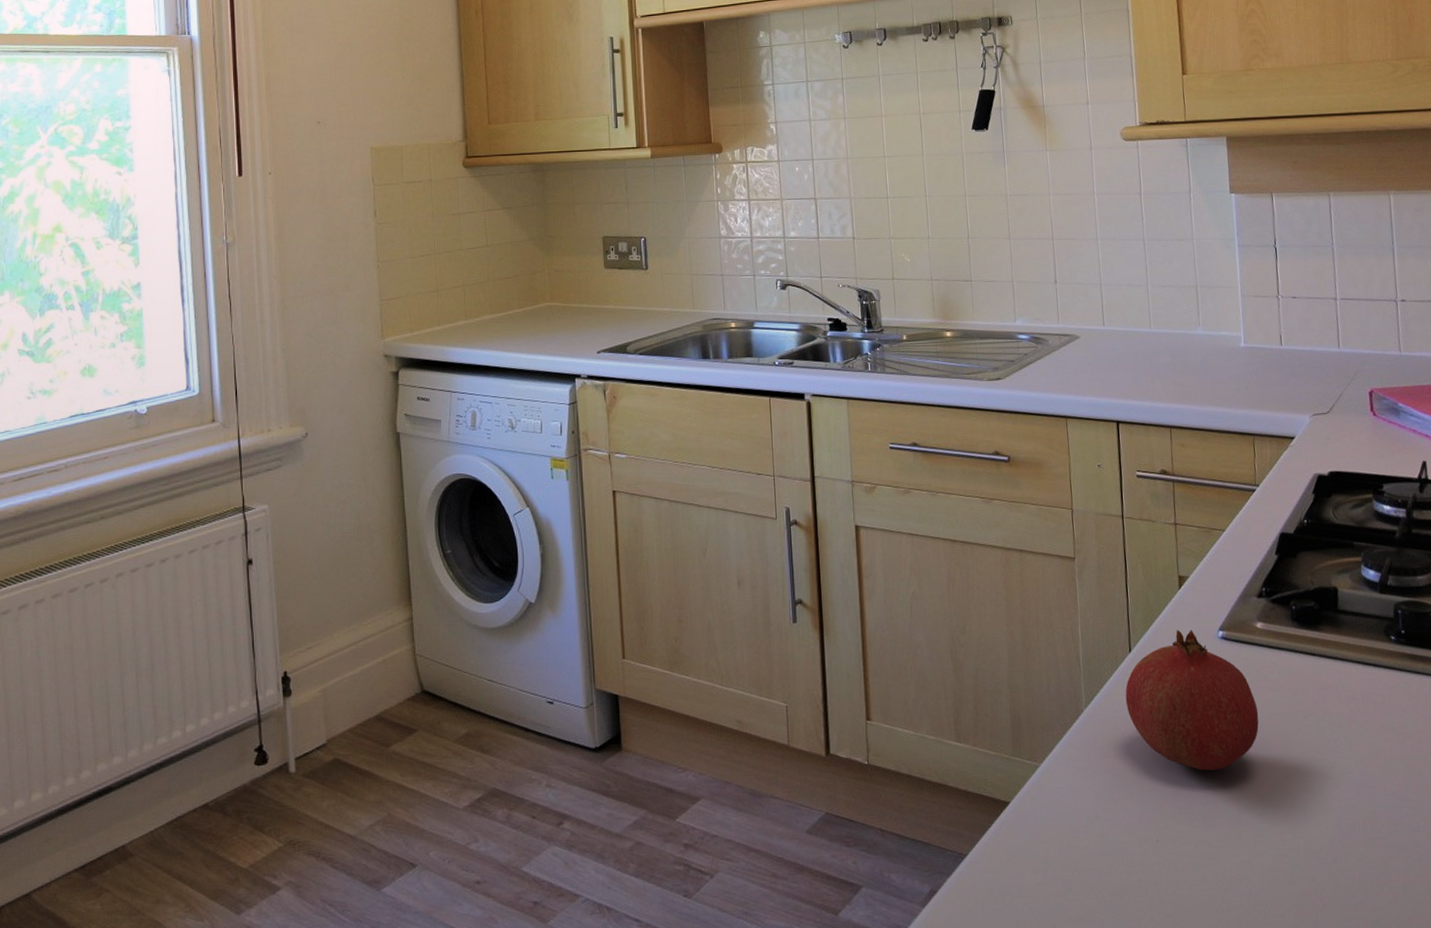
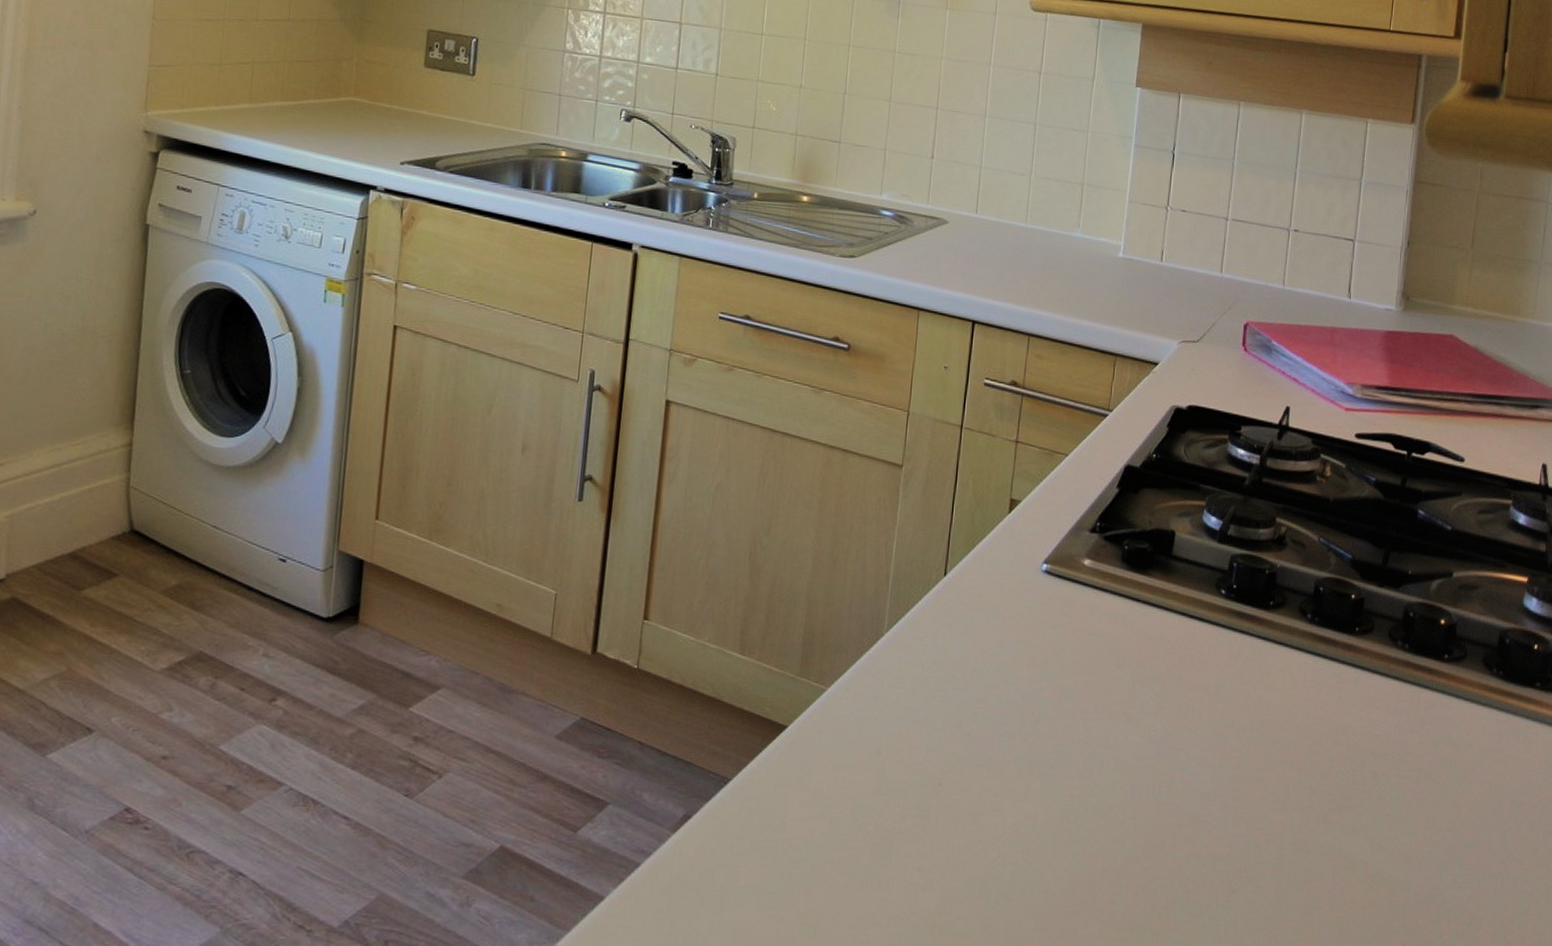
fruit: present [1125,629,1259,771] -> none [931,558,1071,714]

